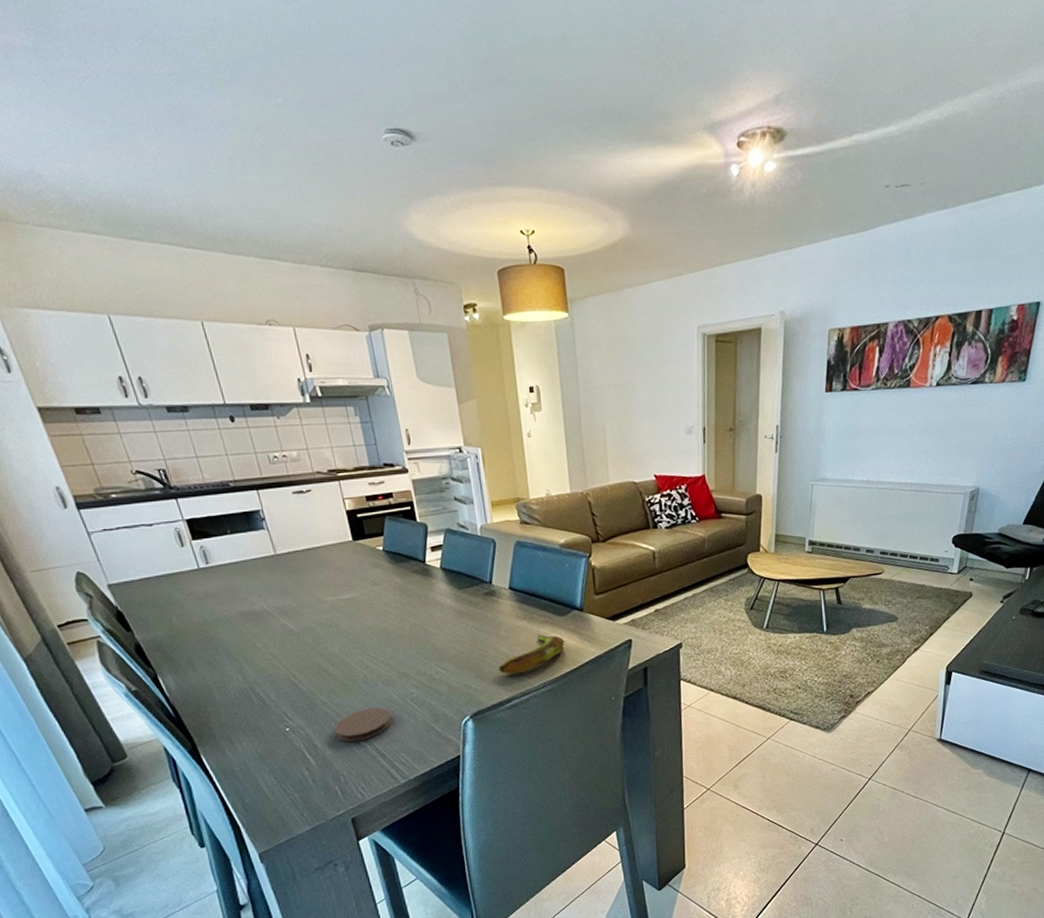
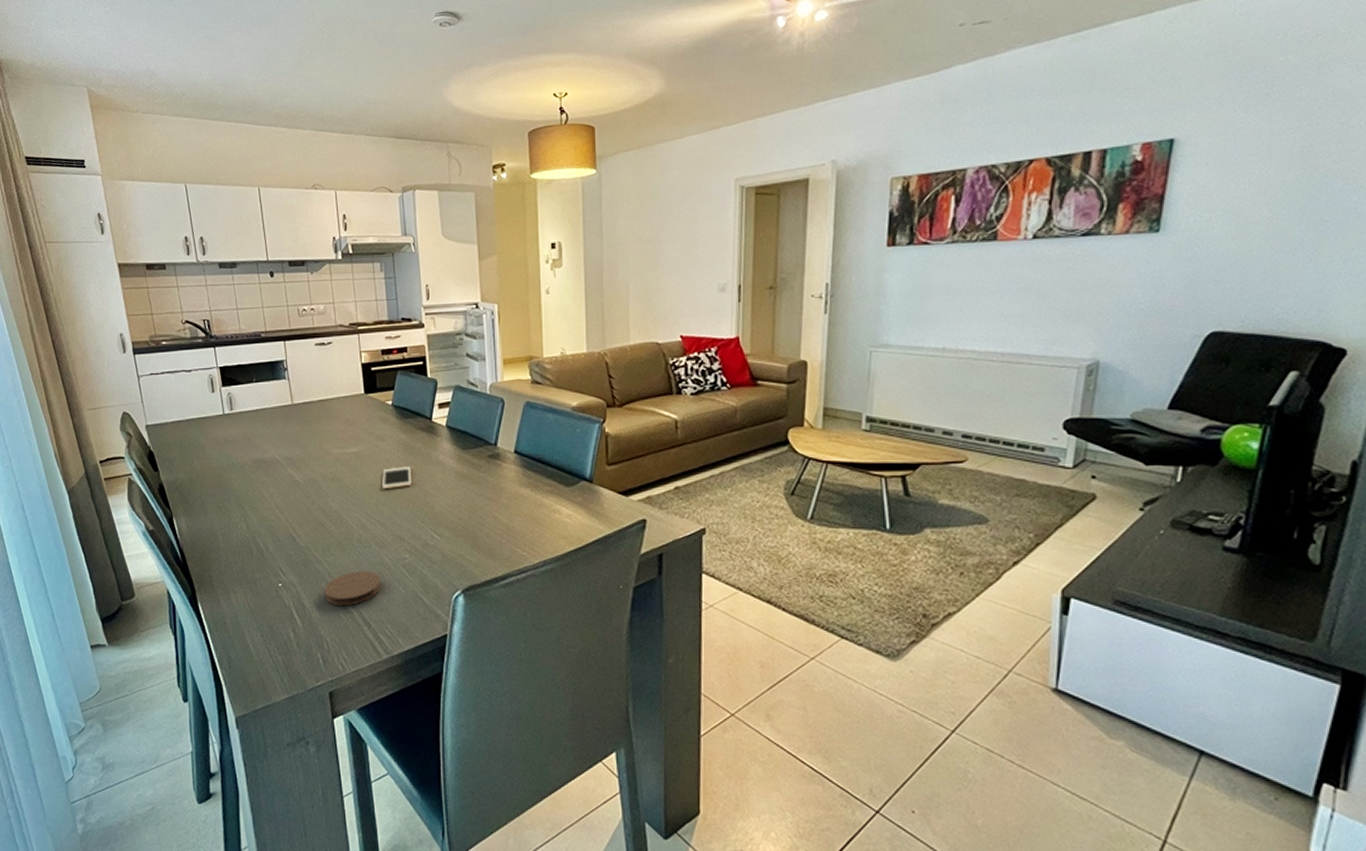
cell phone: none [381,608,411,632] -> present [382,466,411,490]
banana: present [498,634,565,674] -> none [496,506,570,547]

